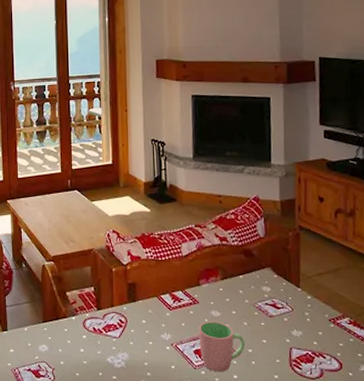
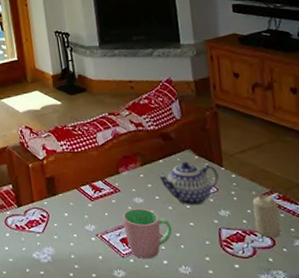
teapot: none [235,279,295,324] -> present [157,161,219,206]
candle: none [324,318,349,361] -> present [252,195,281,238]

